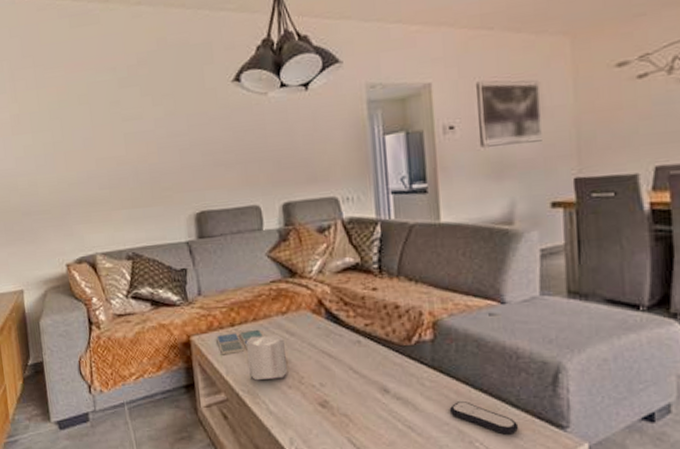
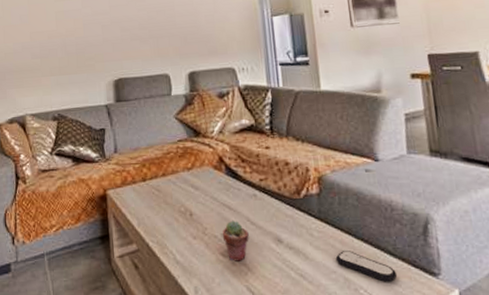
drink coaster: present [216,329,264,355] -> none [129,184,172,208]
candle: present [246,334,287,381] -> none [156,188,192,232]
potted succulent: none [321,368,351,412] -> present [222,220,249,261]

